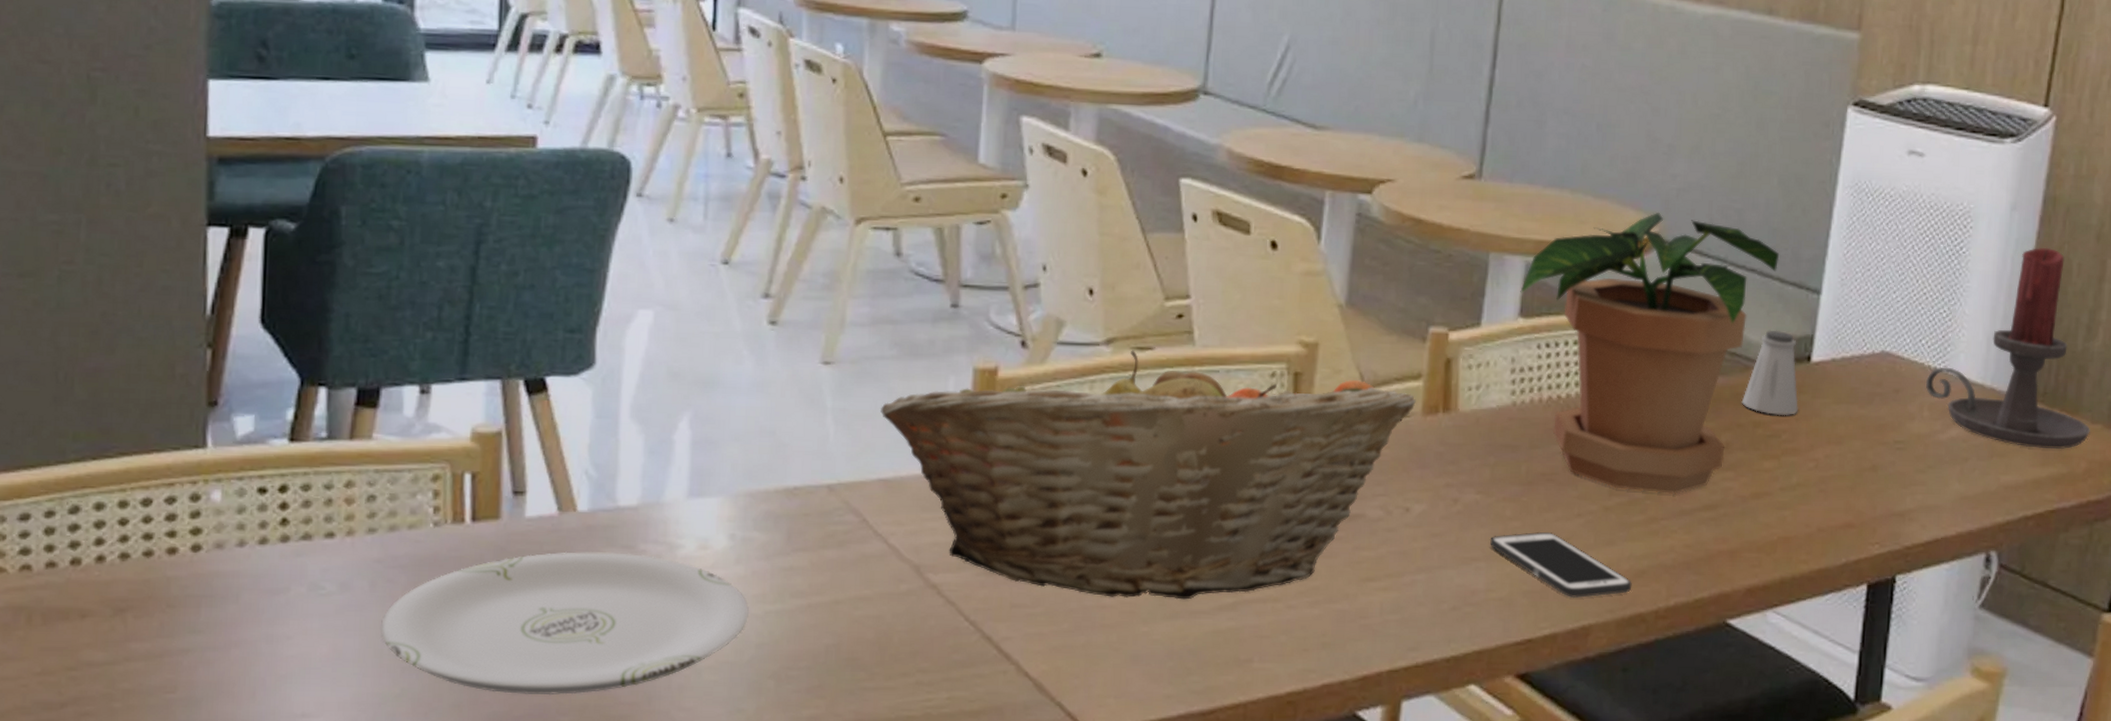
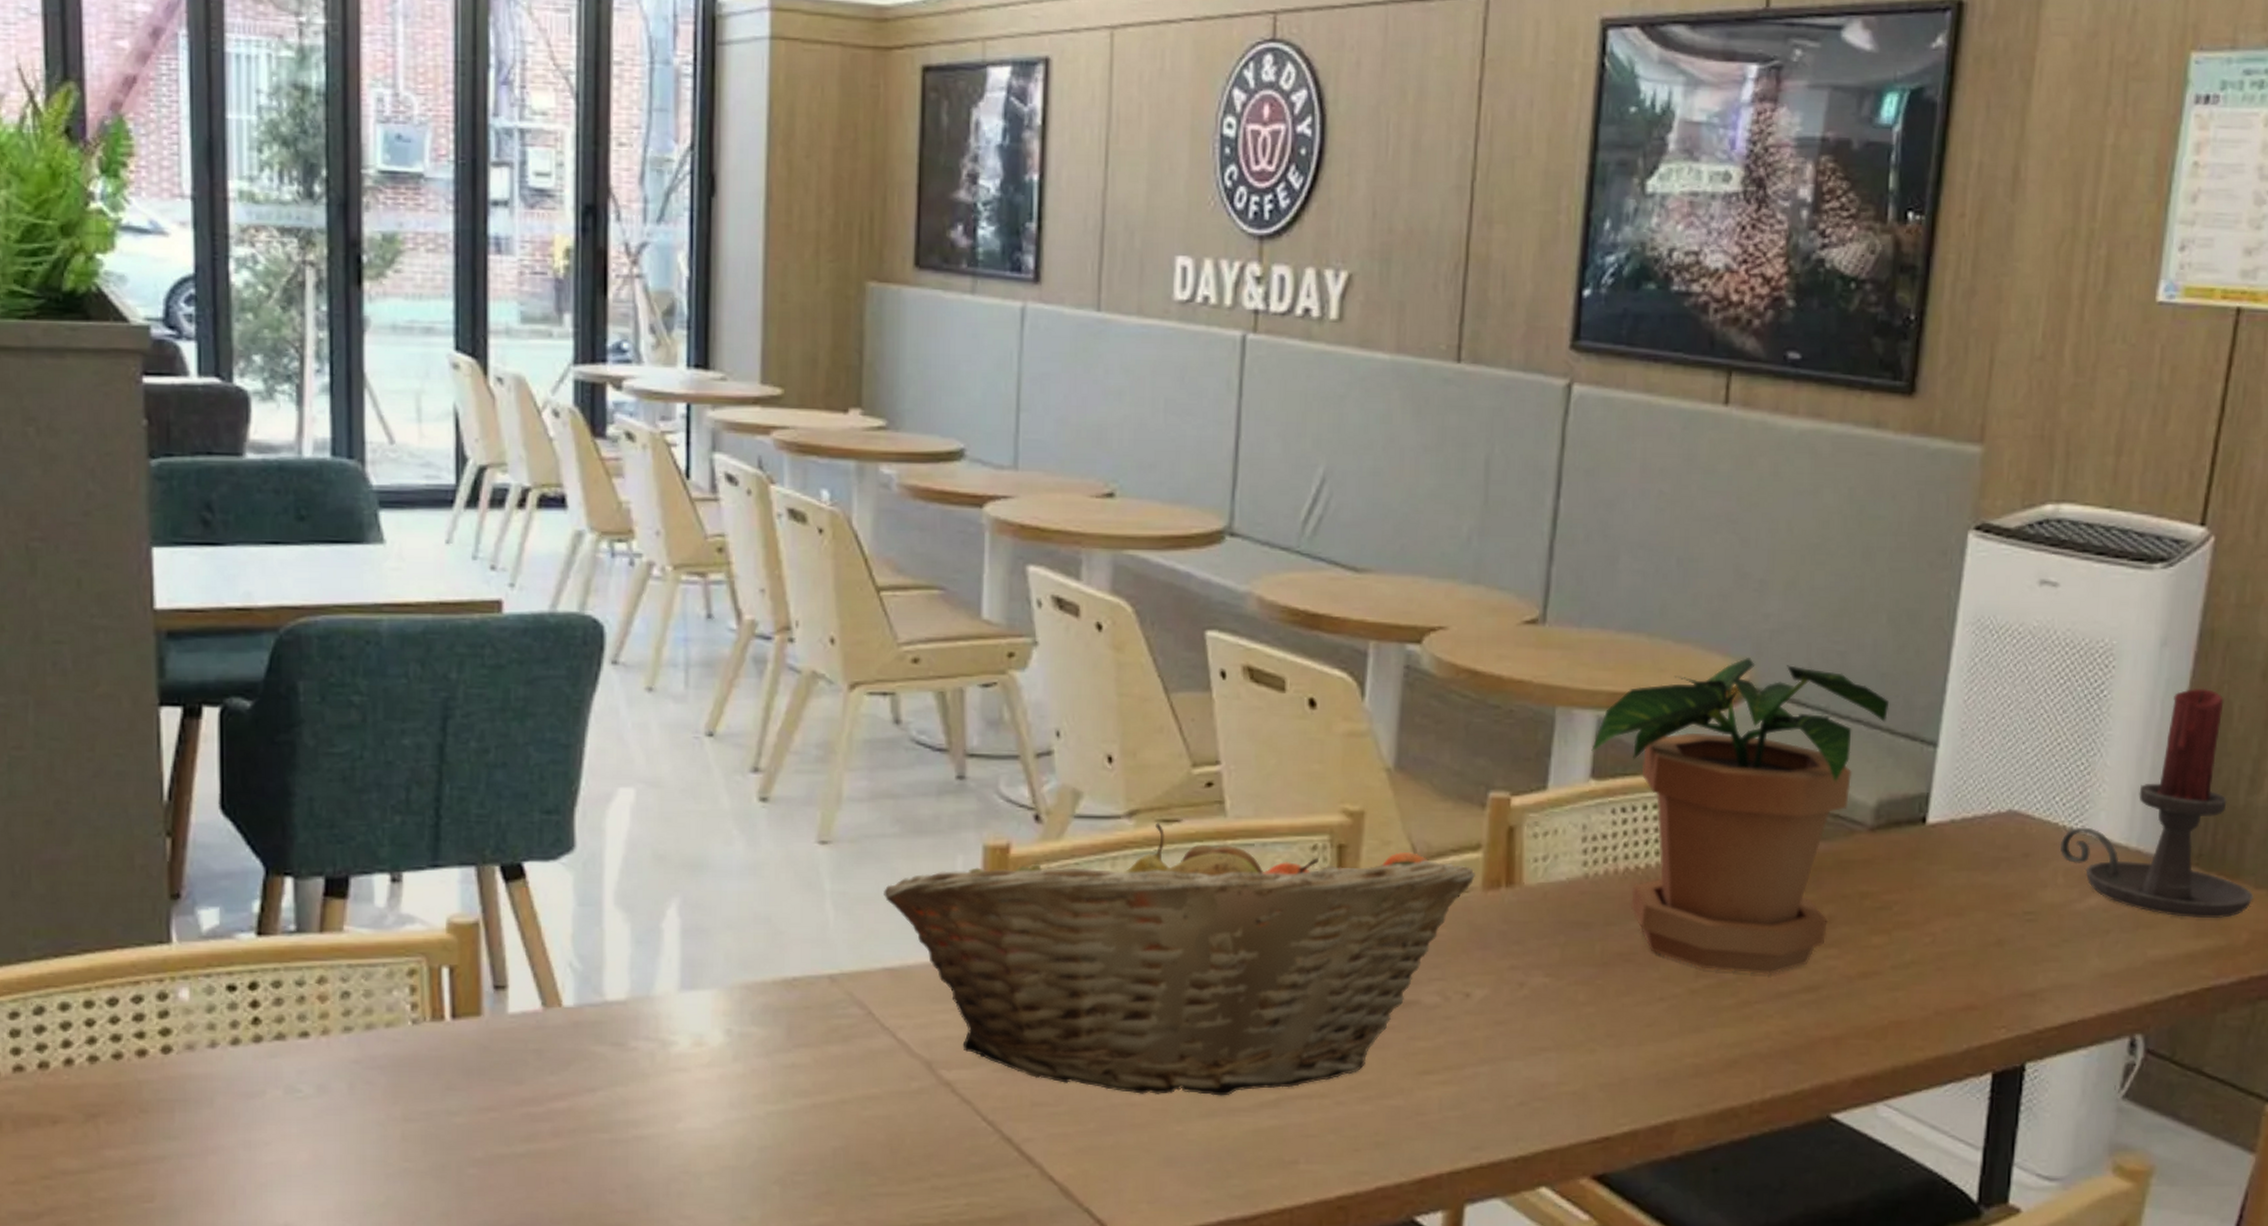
plate: present [381,551,750,696] -> none [362,1050,750,1203]
cell phone: present [1489,531,1632,599] -> none [1560,1017,1723,1092]
saltshaker: present [1741,330,1799,415] -> none [1846,788,1912,884]

